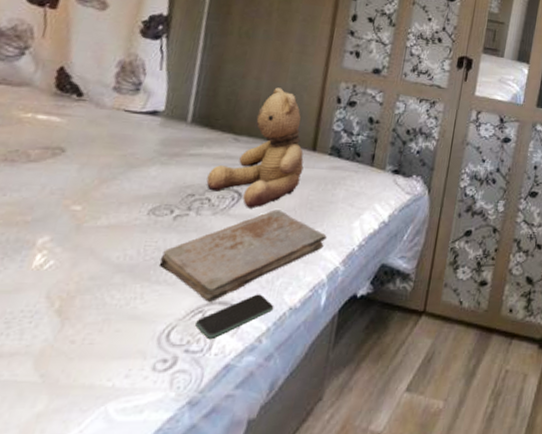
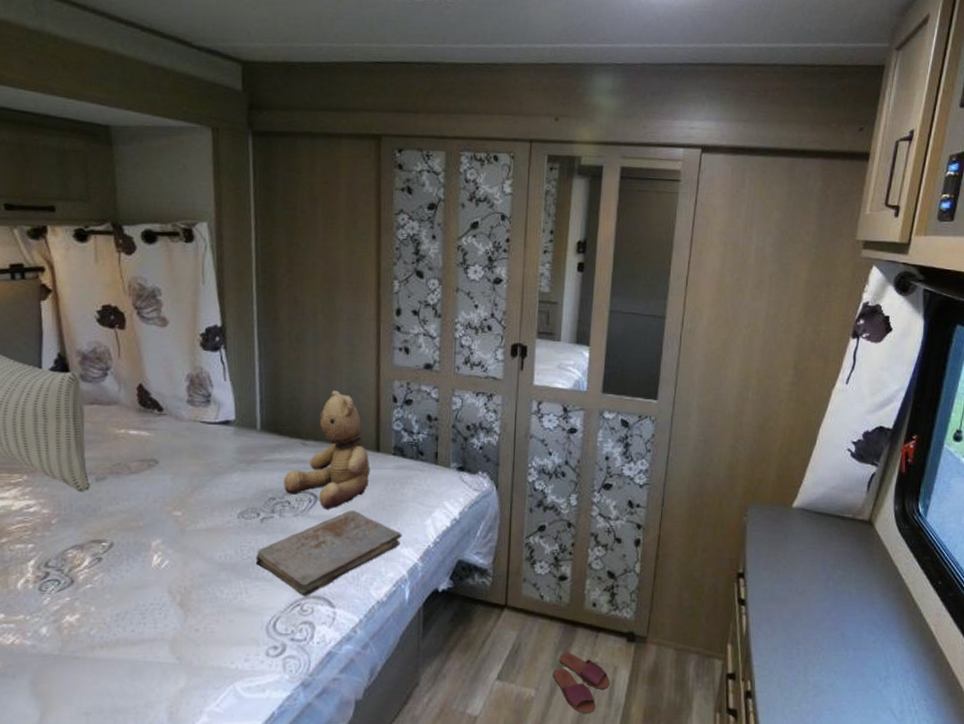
smartphone: present [195,294,274,340] -> none [296,589,363,630]
slippers: none [463,360,519,426] -> present [552,652,610,714]

